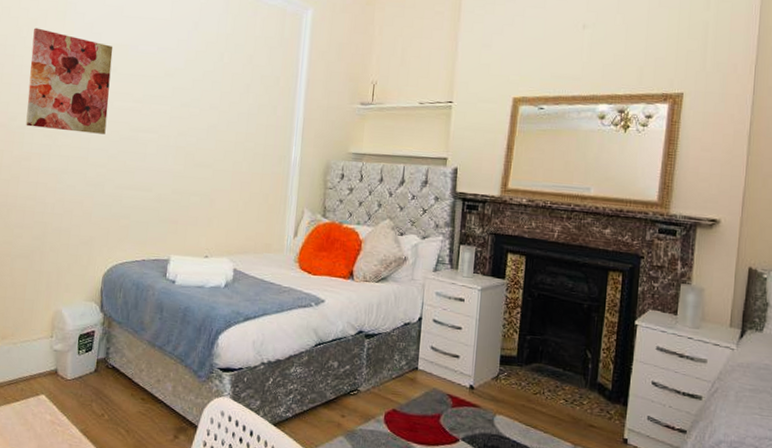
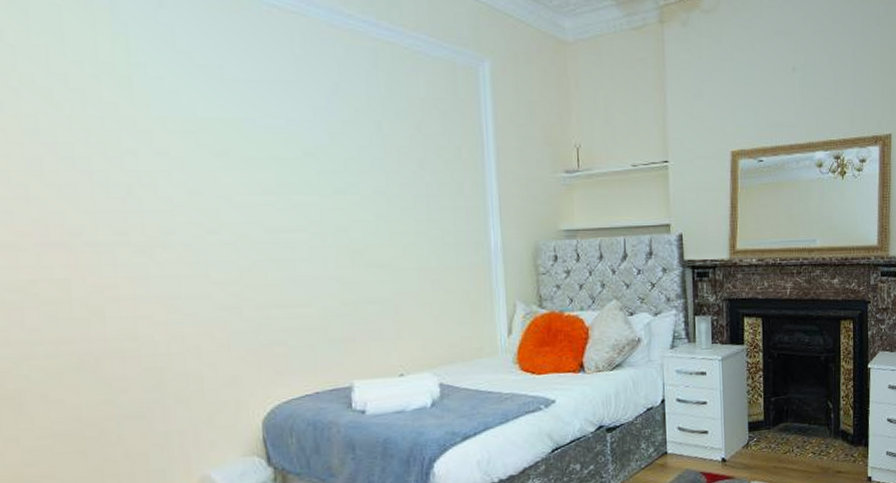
wall art: present [26,28,114,135] -> none [82,101,229,242]

